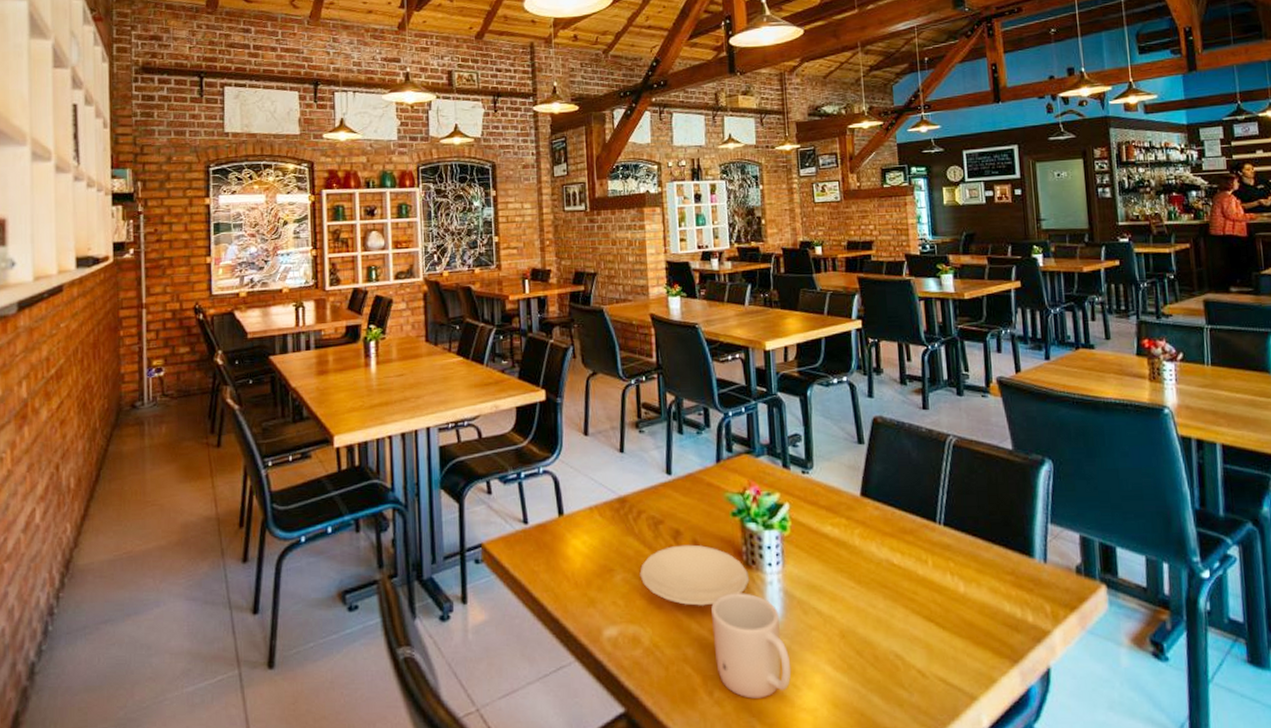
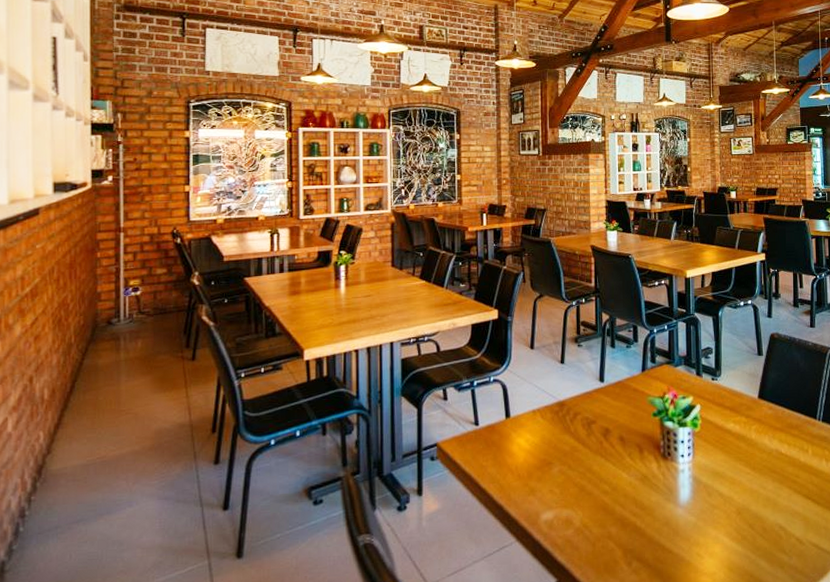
saucer: present [639,544,750,606] -> none [574,440,666,492]
mug: present [711,593,792,699] -> none [633,480,697,567]

